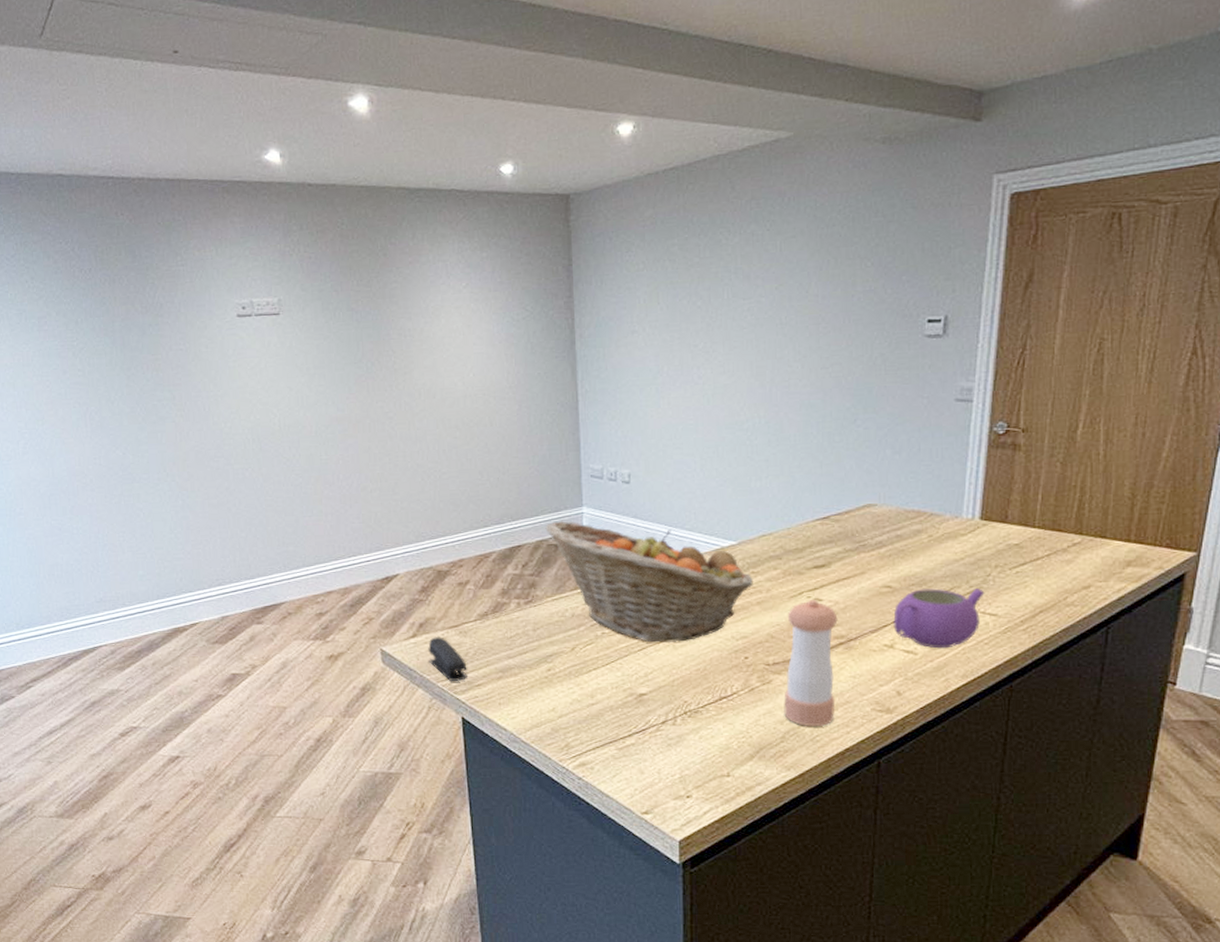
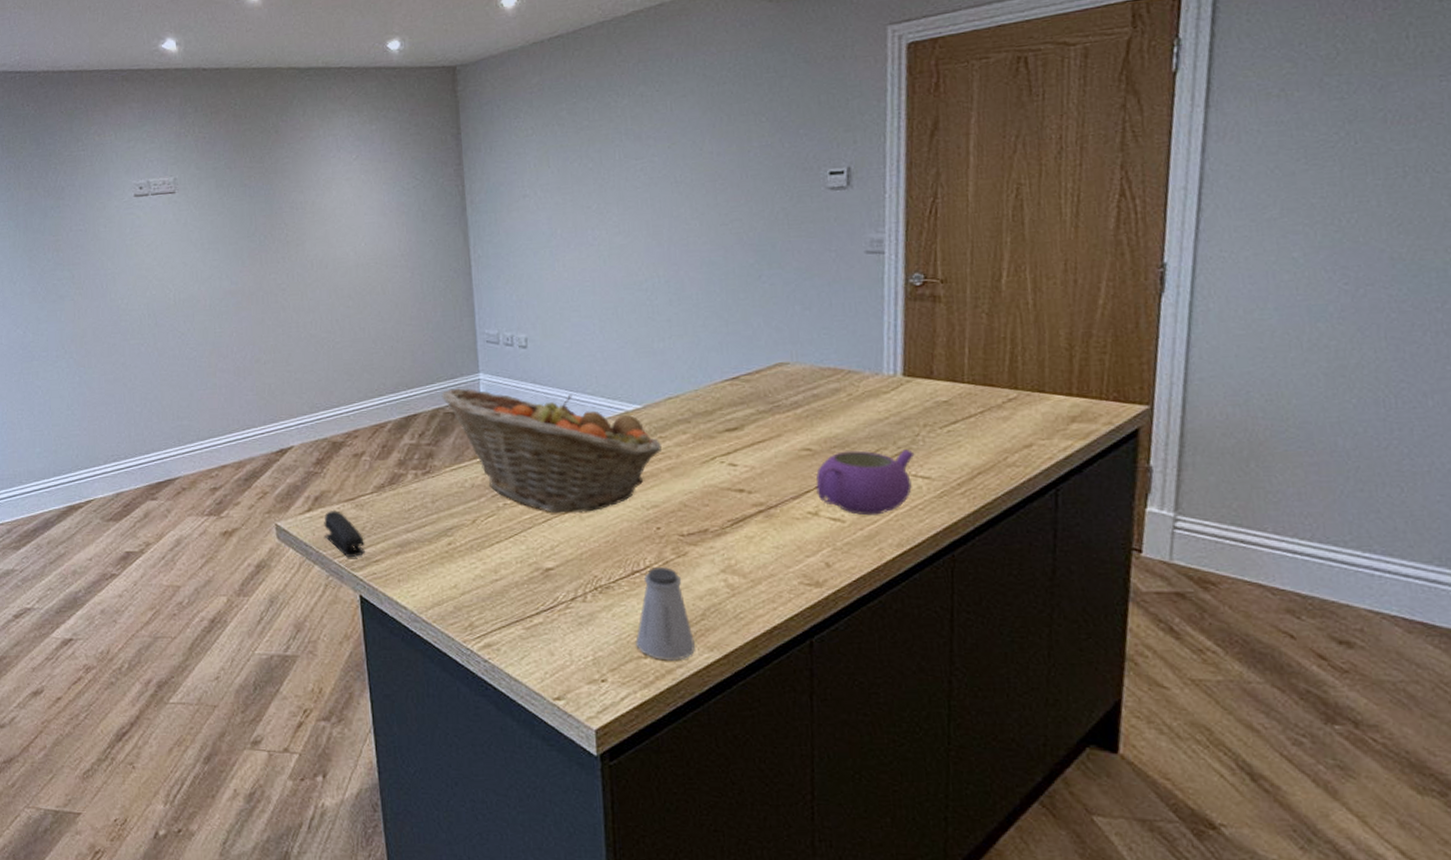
saltshaker: none [720,694,774,779] -> present [636,567,695,661]
pepper shaker: present [784,599,838,726] -> none [700,464,759,602]

